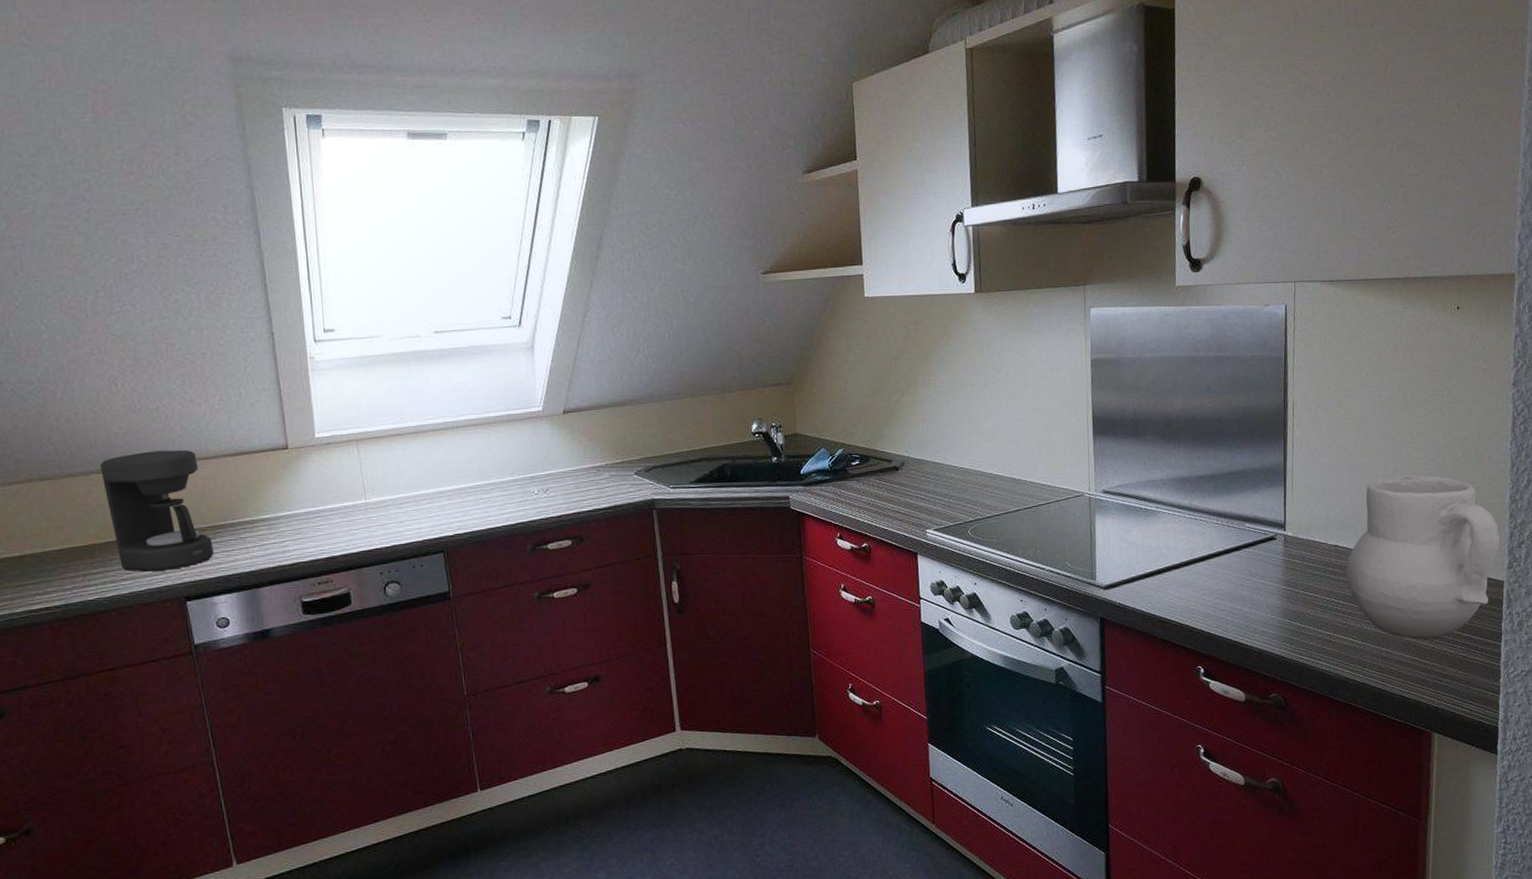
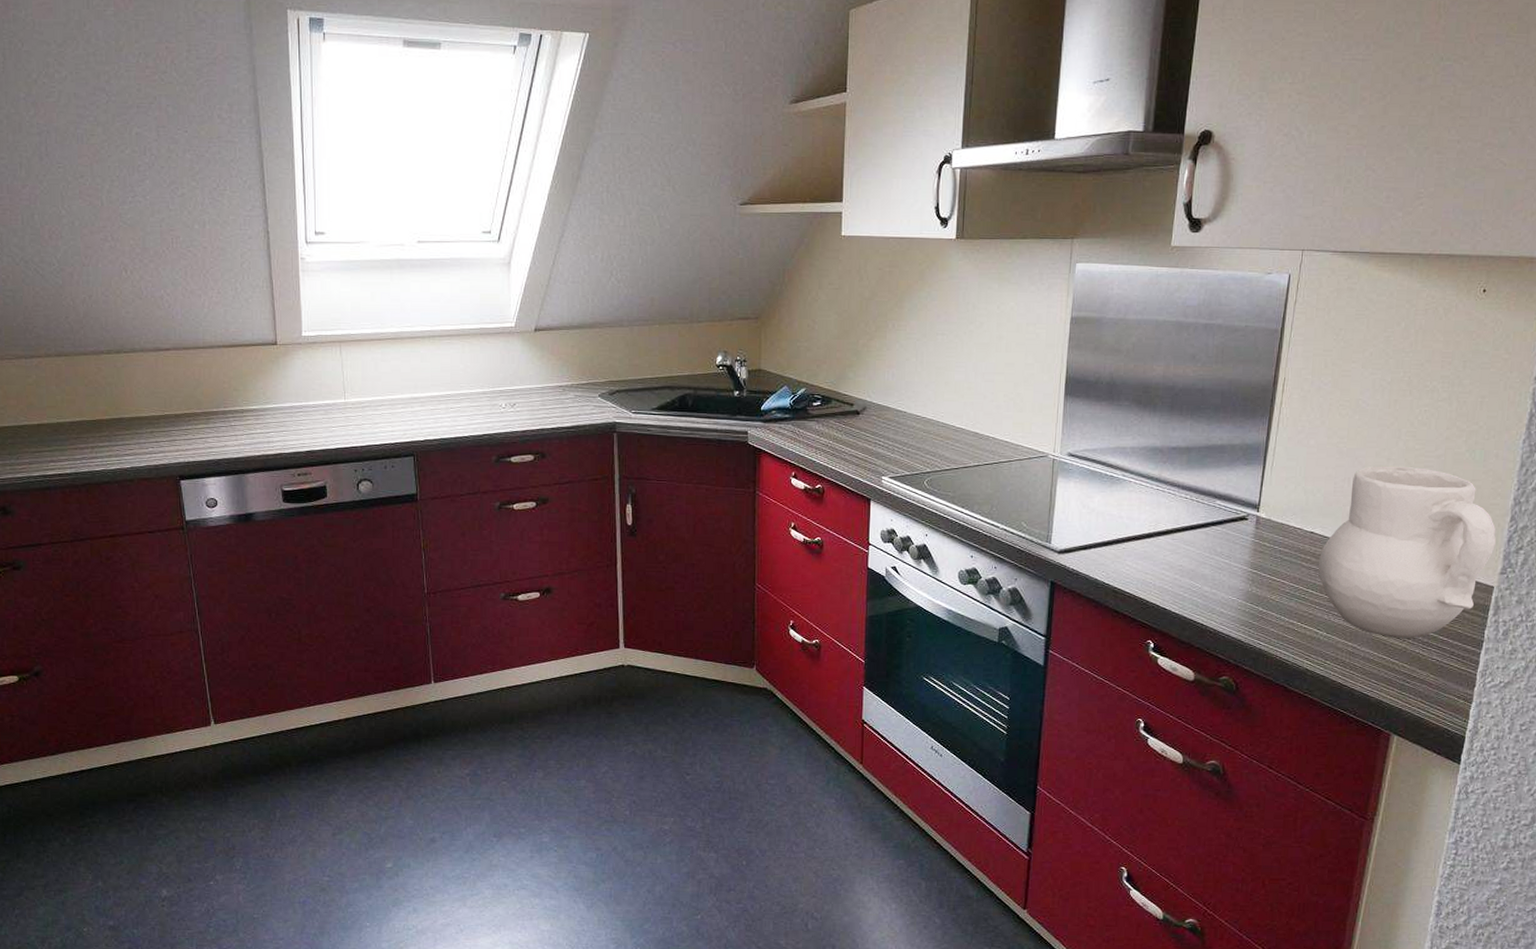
coffee maker: present [100,449,213,572] -> none [110,337,206,450]

